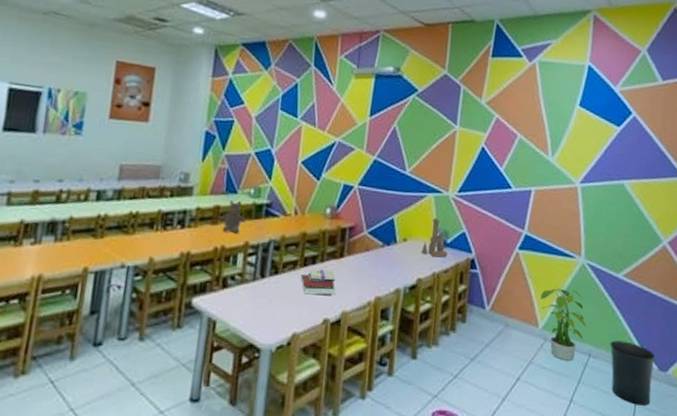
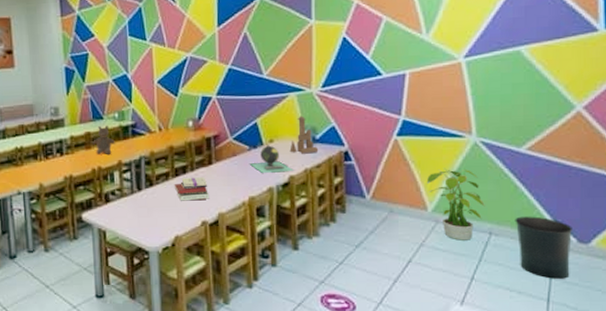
globe: none [380,243,423,274] -> present [249,145,294,173]

